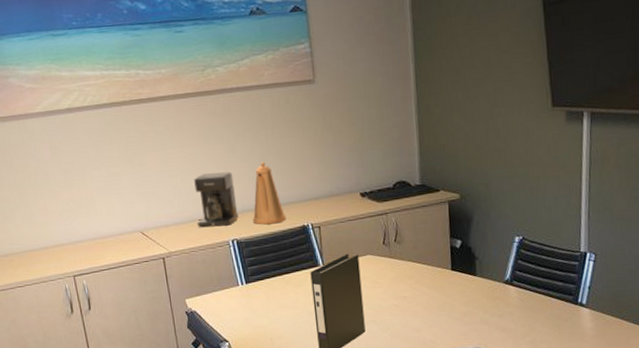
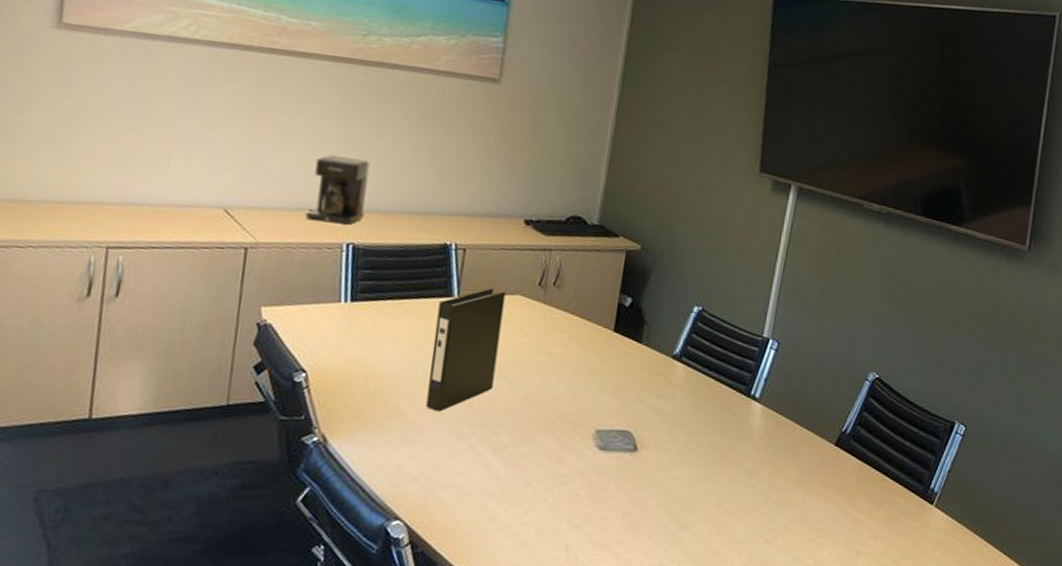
coffee pot: present [252,162,286,225] -> none [380,158,426,235]

